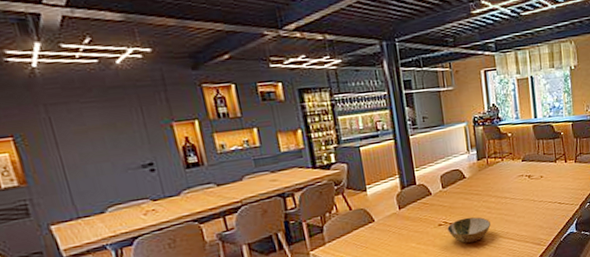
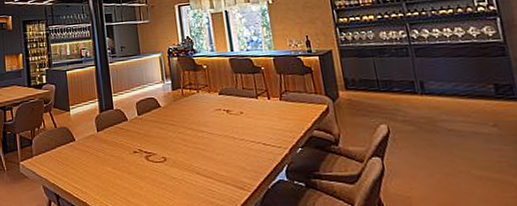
bowl: present [447,217,491,244] -> none [142,147,187,176]

